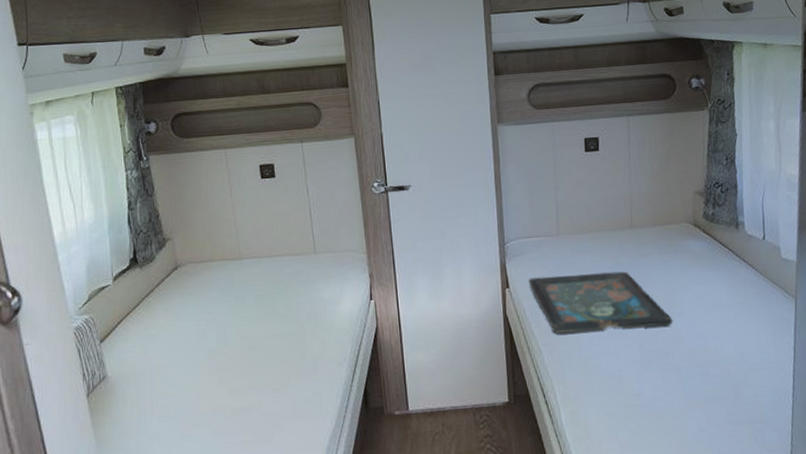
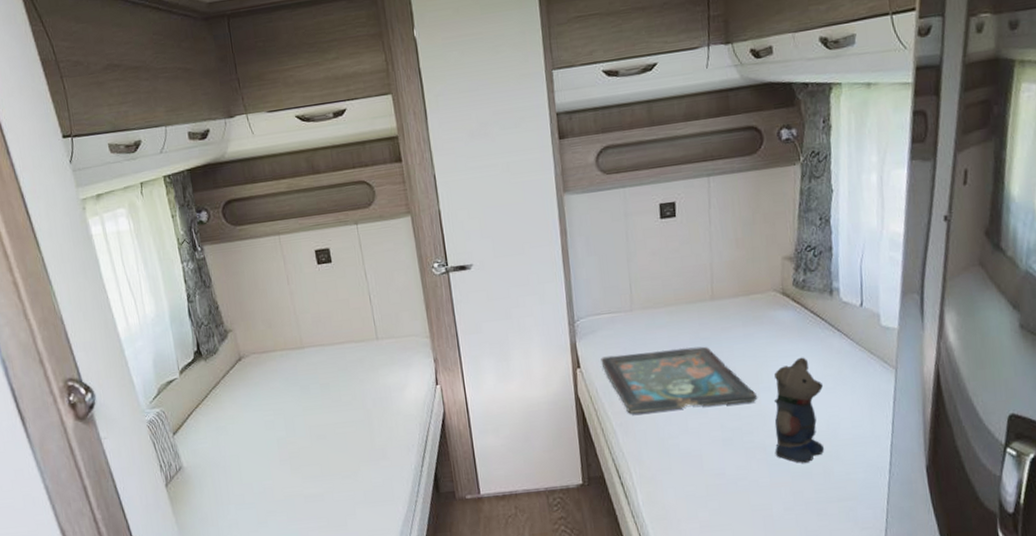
teddy bear: none [687,284,734,386] -> present [773,357,825,463]

